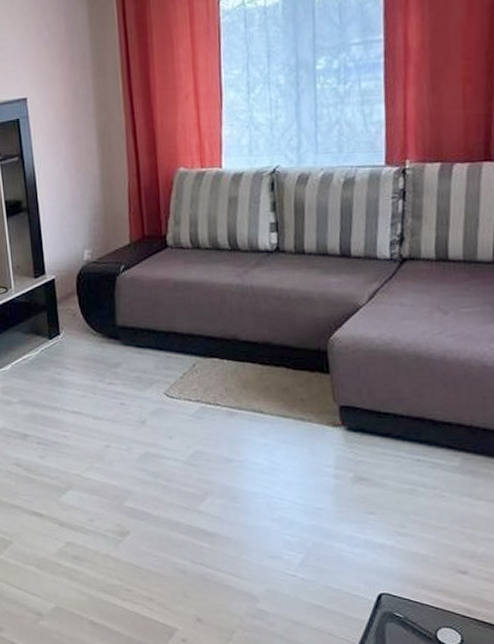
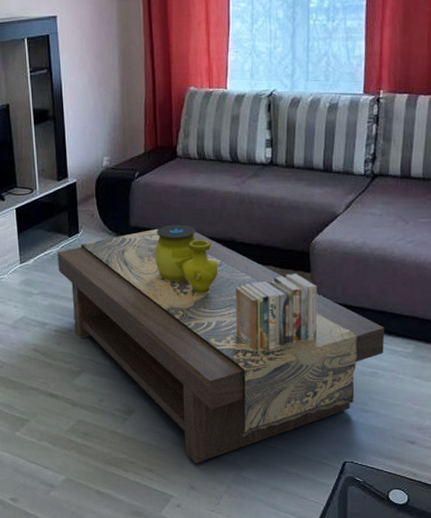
coffee table: none [37,327,424,592] -> present [57,228,385,463]
decorative vase: none [145,322,220,400] -> present [154,224,218,294]
books: none [241,374,340,466] -> present [236,273,317,352]

